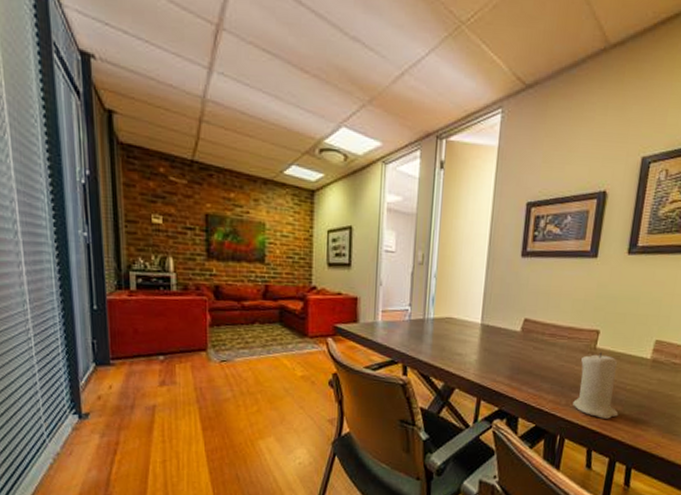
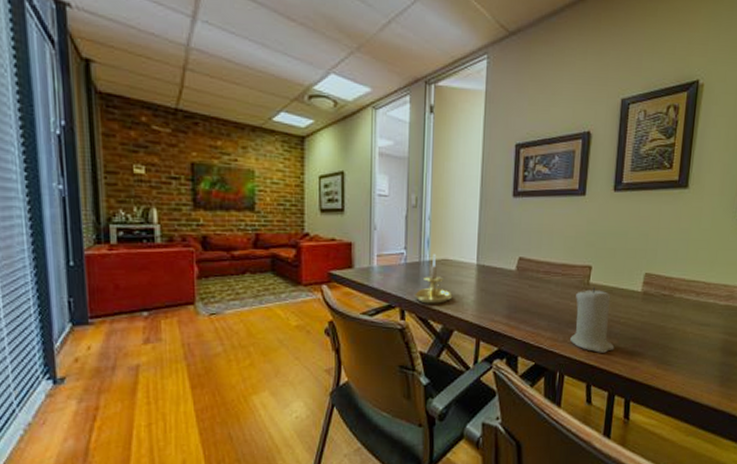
candle holder: none [416,311,456,362] -> present [413,253,453,304]

